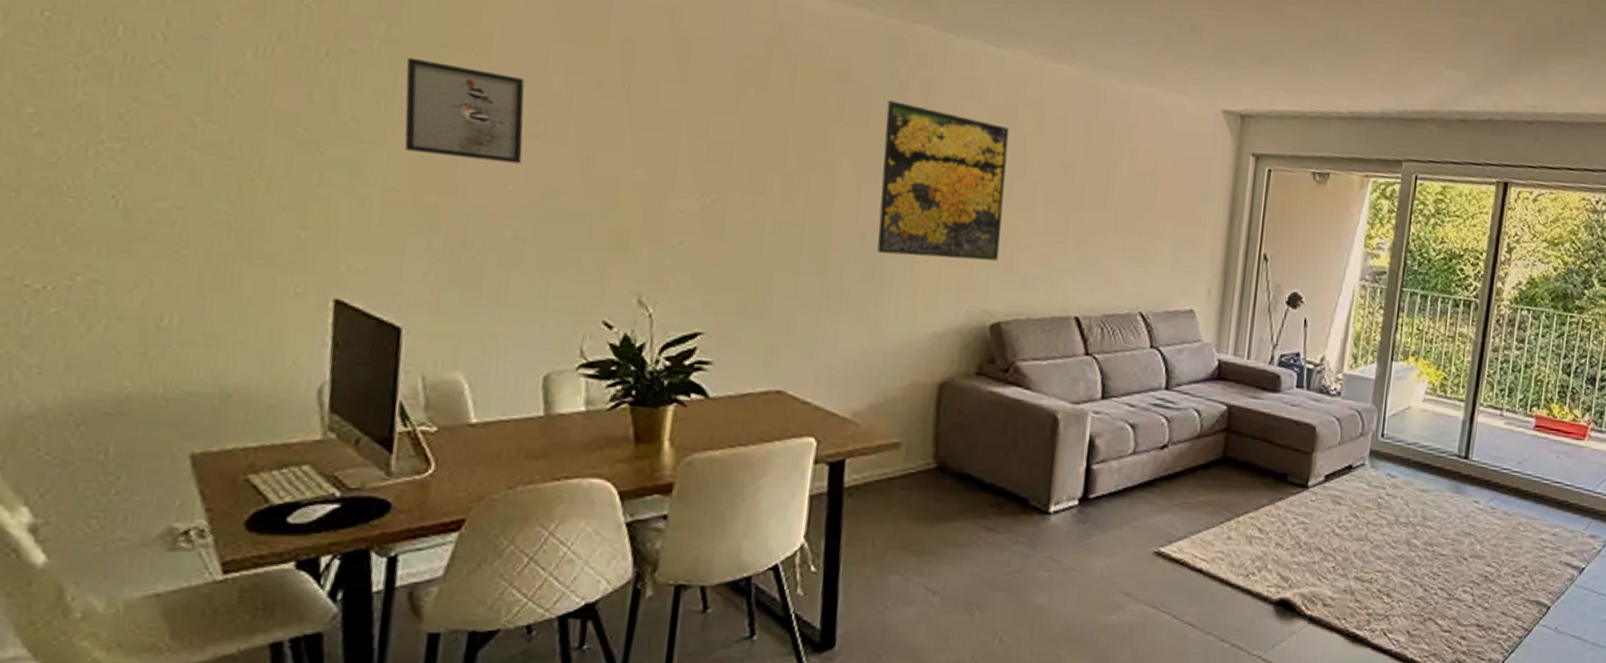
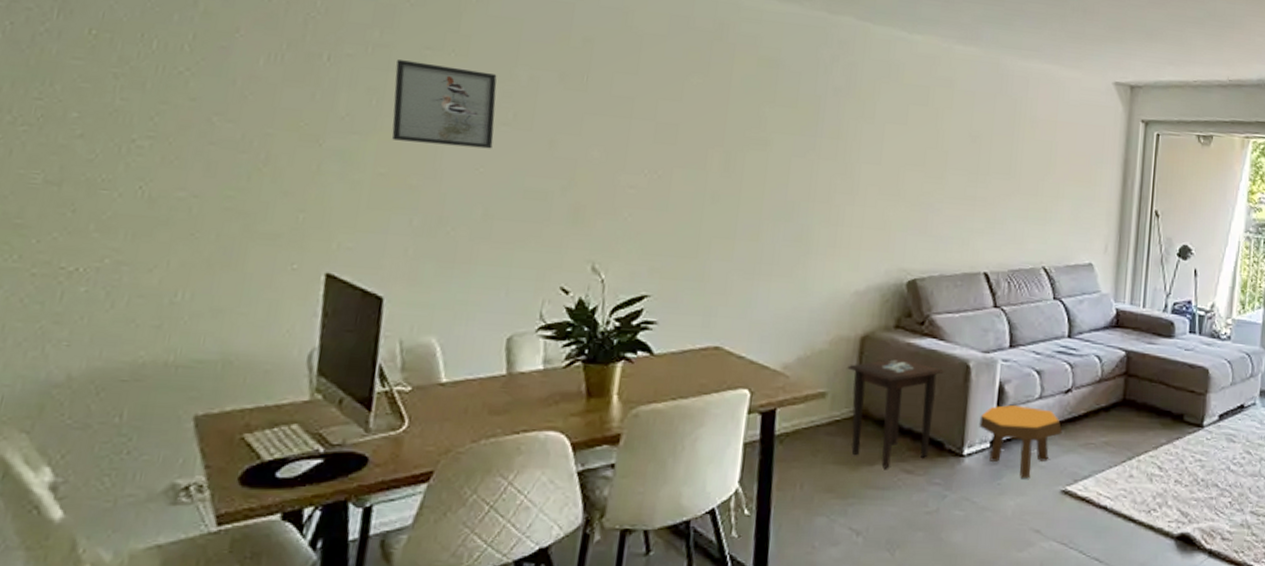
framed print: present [877,100,1010,261] -> none [805,83,923,224]
side table: none [923,407,1030,524] -> present [847,358,944,468]
footstool: none [1067,460,1157,539] -> present [979,404,1063,479]

